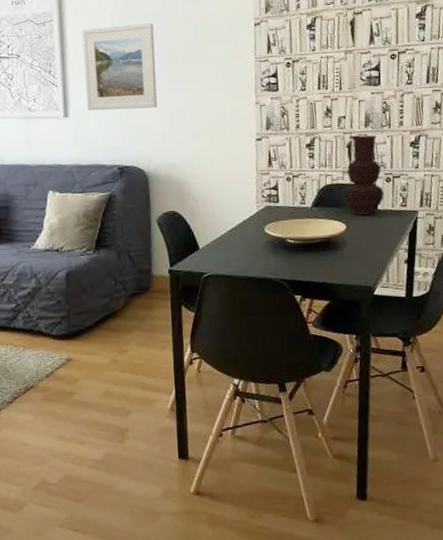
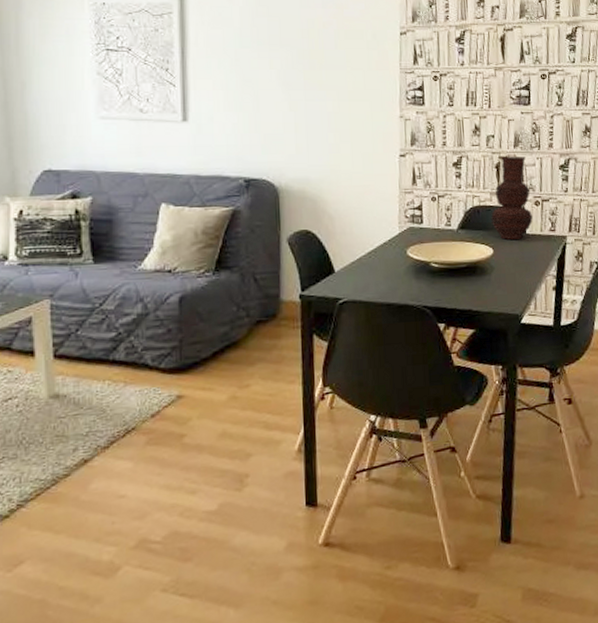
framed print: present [82,22,157,111] -> none [206,23,291,116]

